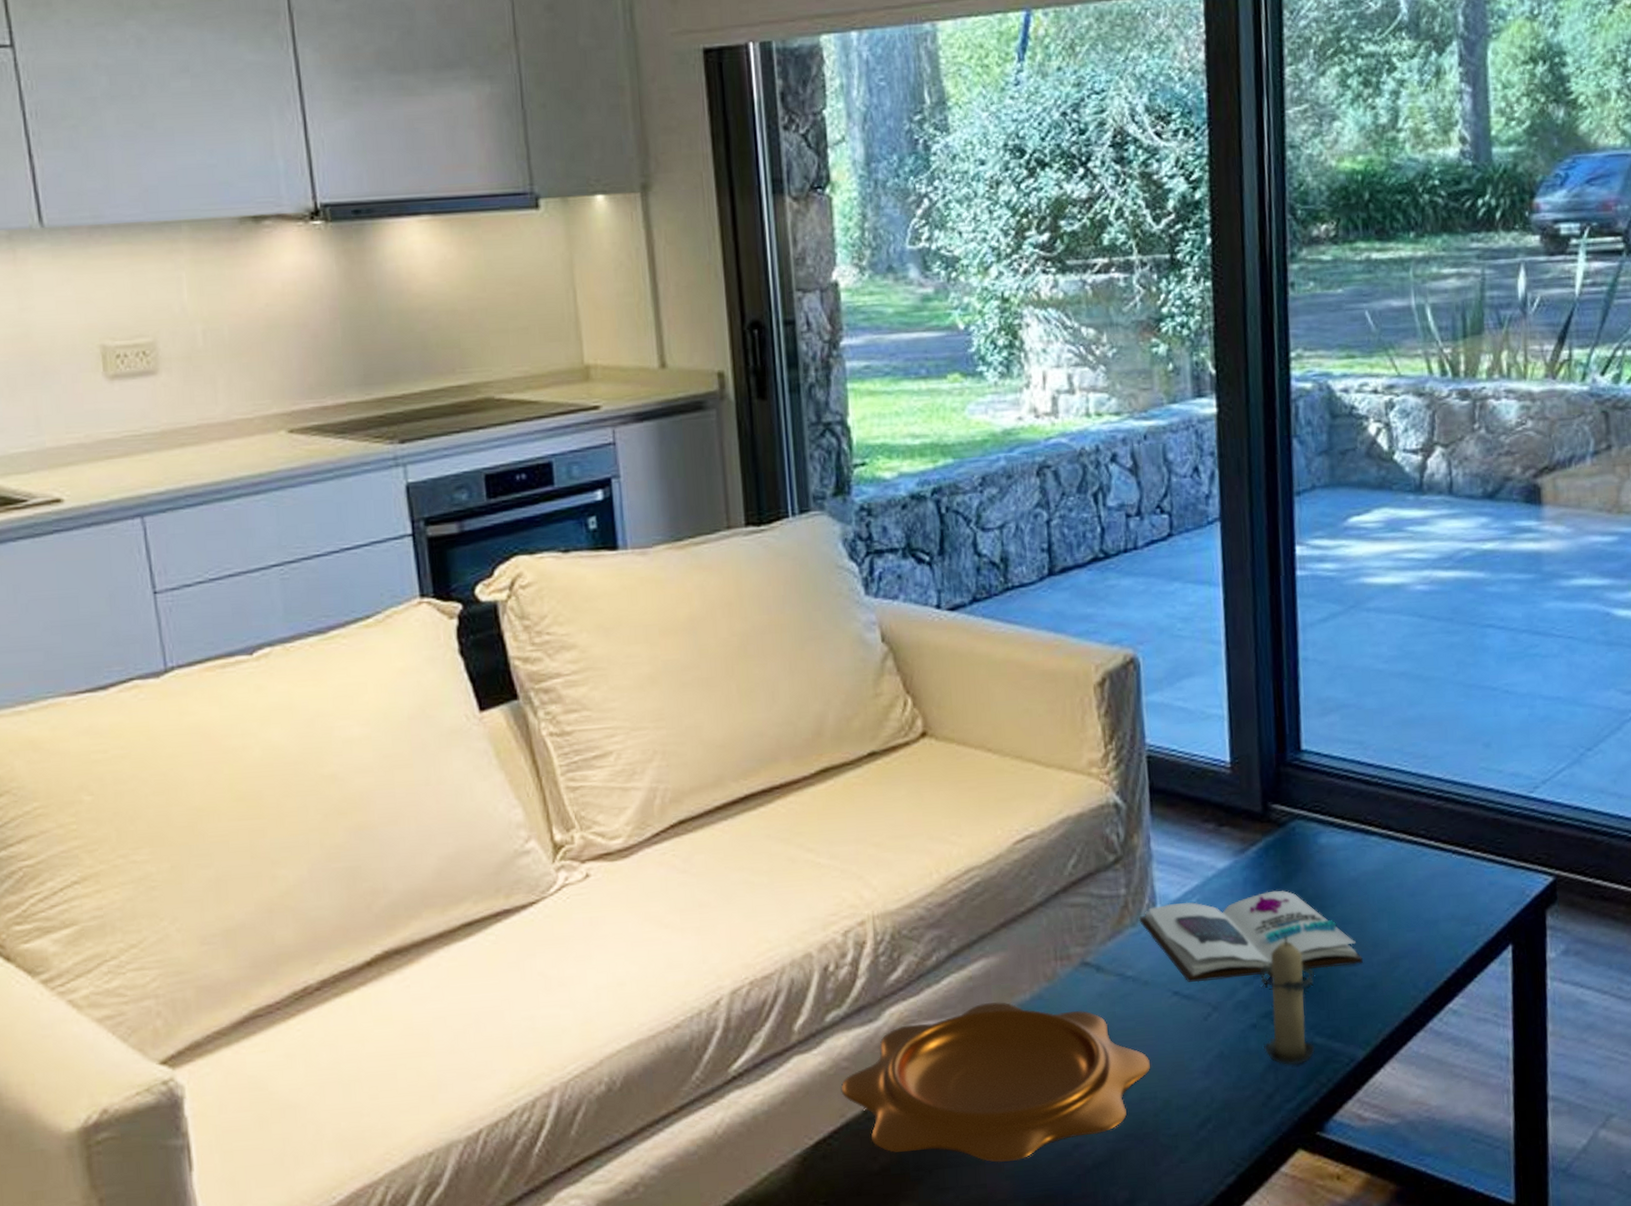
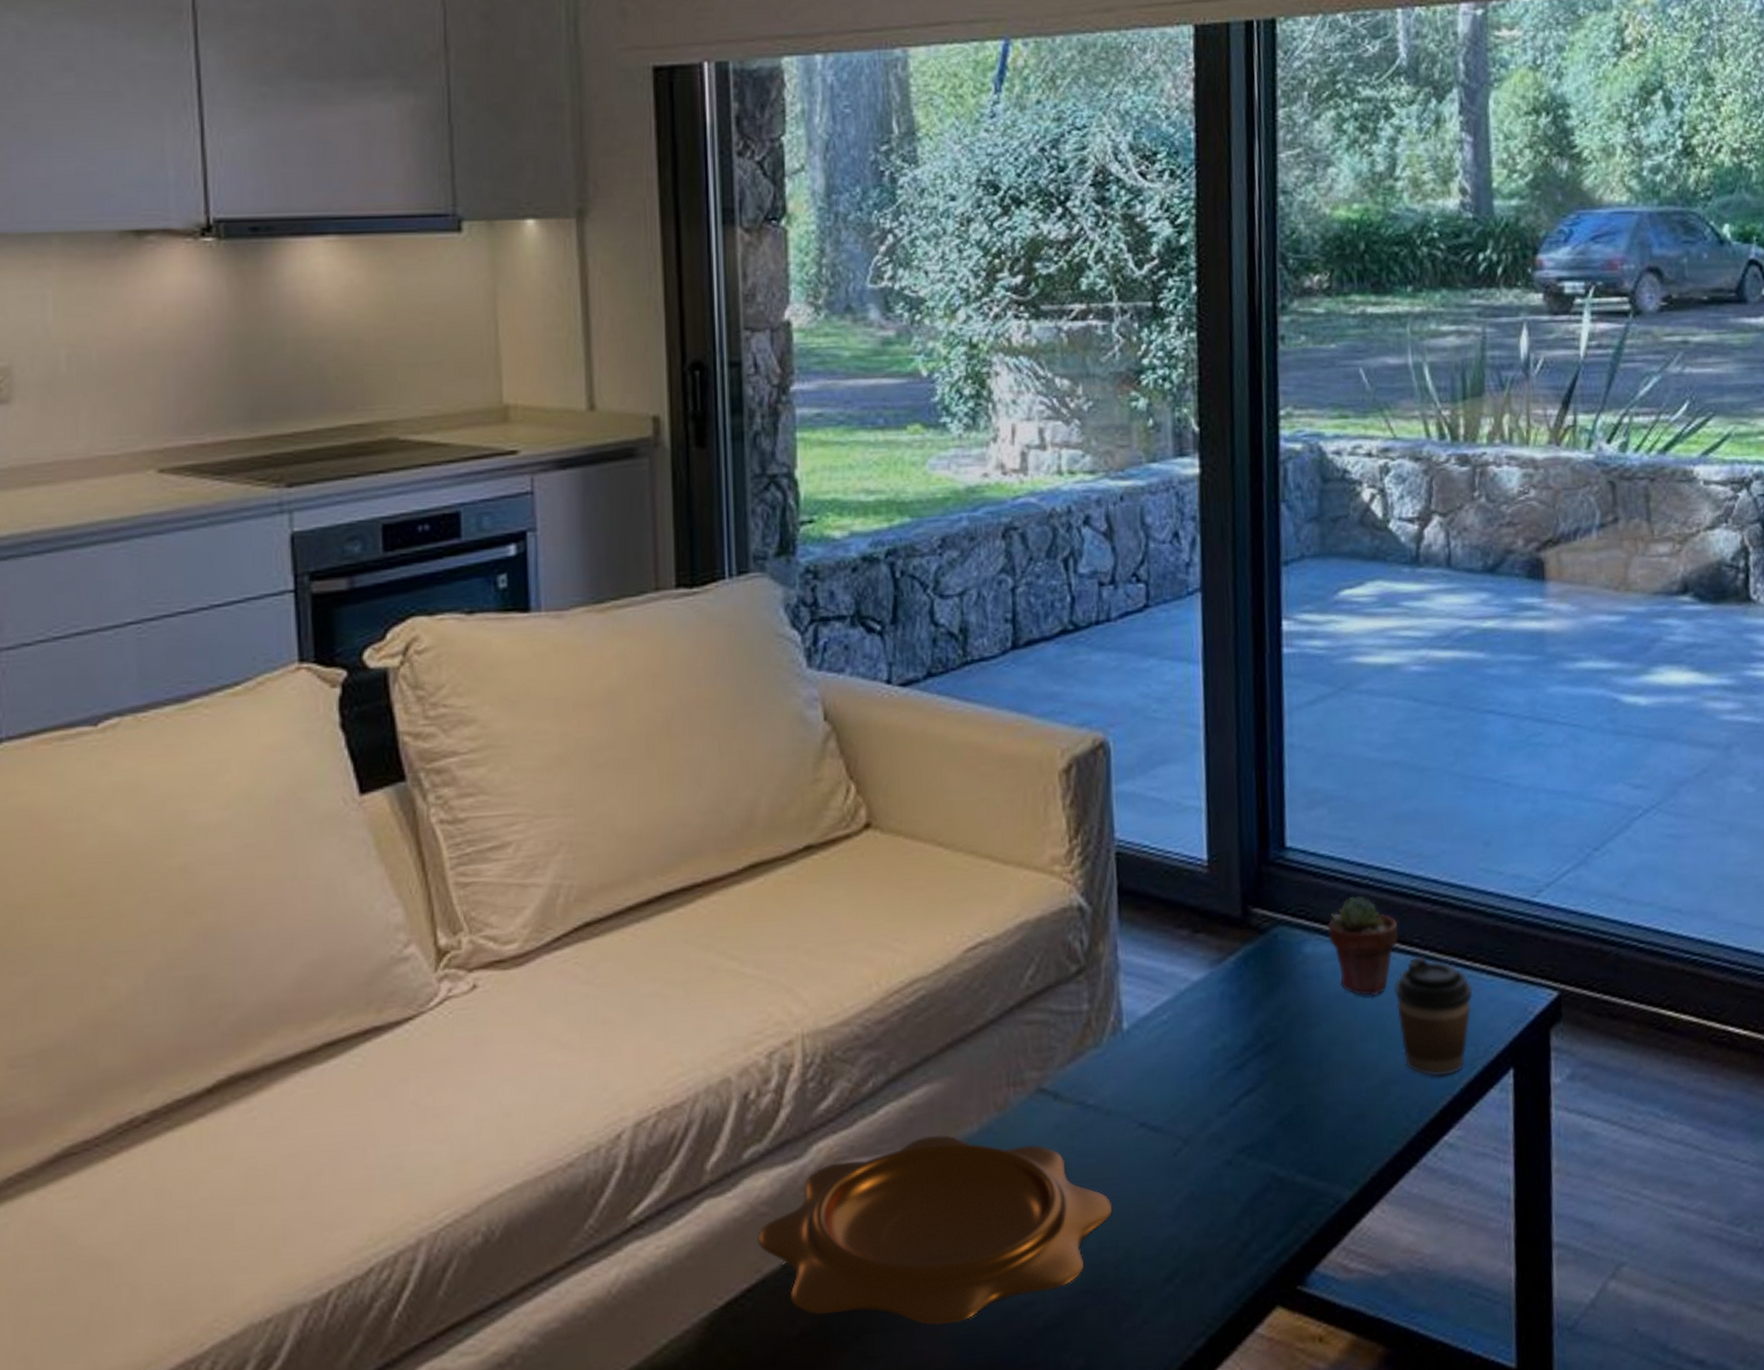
book: present [1138,890,1363,982] -> none [1102,1006,1350,1112]
candle: present [1260,935,1315,1065] -> none [1236,1057,1297,1208]
potted succulent: none [1341,792,1405,882] -> present [1327,895,1398,997]
coffee cup: none [1401,845,1475,952] -> present [1393,955,1473,1077]

